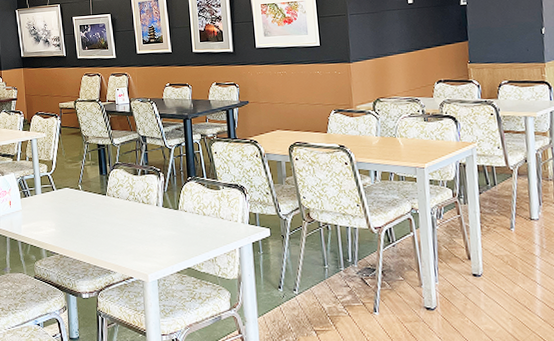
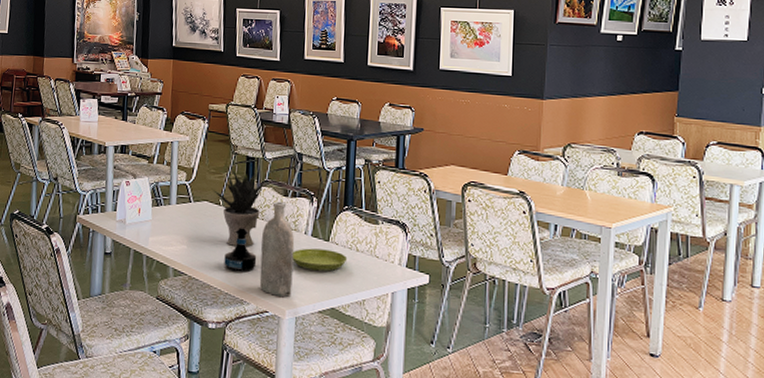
potted plant: none [70,156,116,224] -> present [211,168,265,247]
tequila bottle: none [89,207,118,246] -> present [224,228,257,273]
bottle: none [119,180,152,264] -> present [259,201,295,298]
saucer: none [148,217,197,237] -> present [292,248,348,272]

